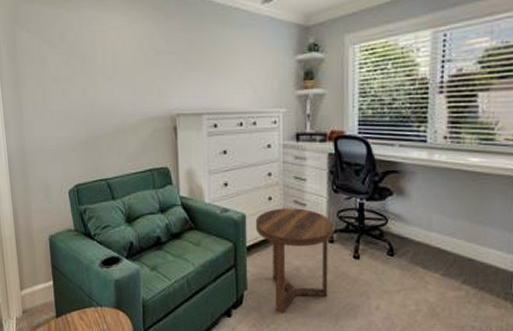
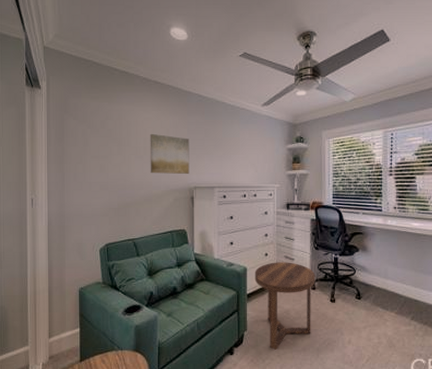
wall art: none [119,46,170,98] -> present [150,133,190,174]

